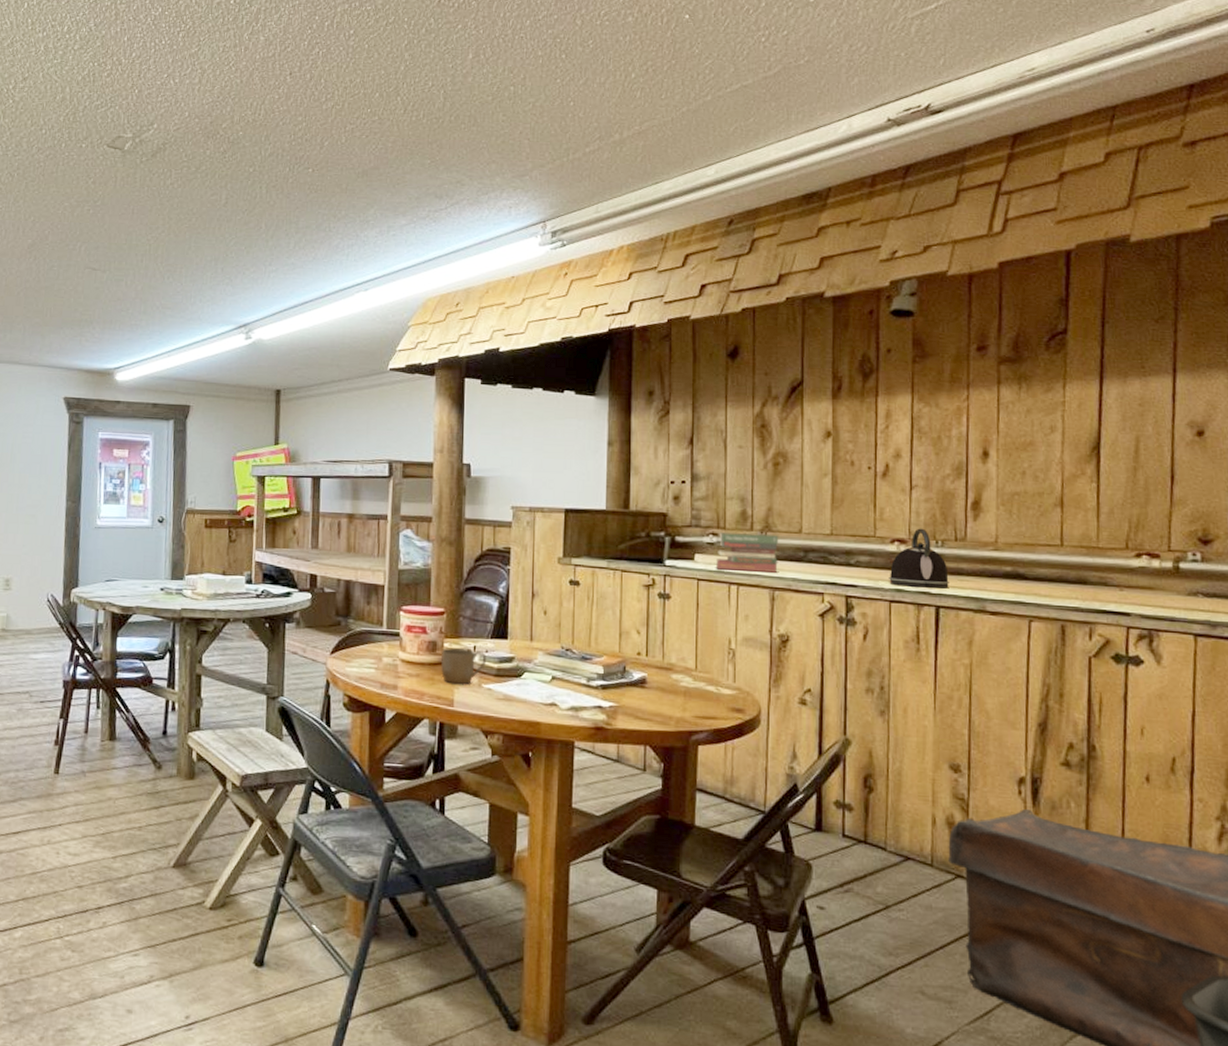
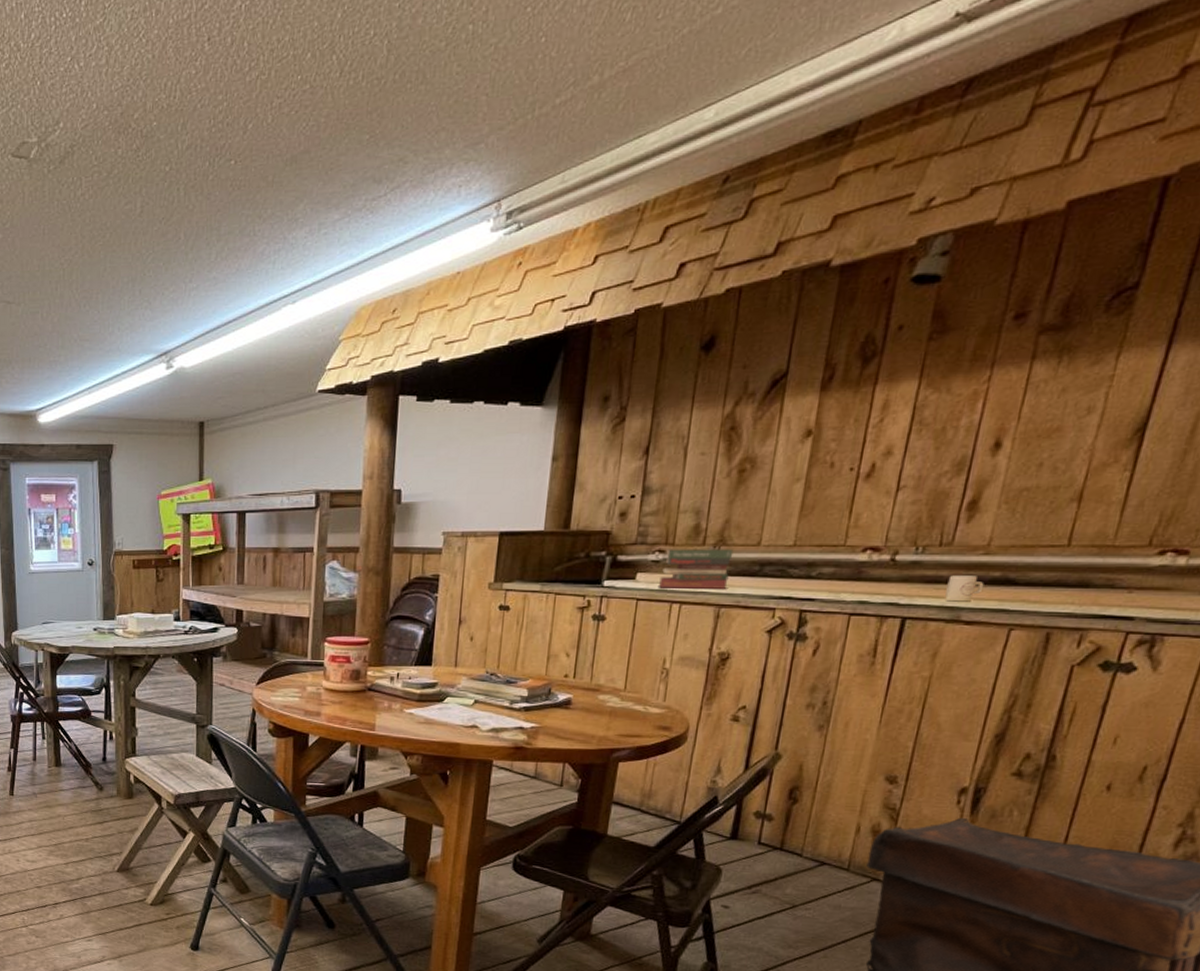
mug: present [441,648,487,684] -> none [364,676,410,709]
kettle: present [889,528,949,589] -> none [852,534,924,598]
mug: none [968,568,1000,594] -> present [945,575,984,602]

